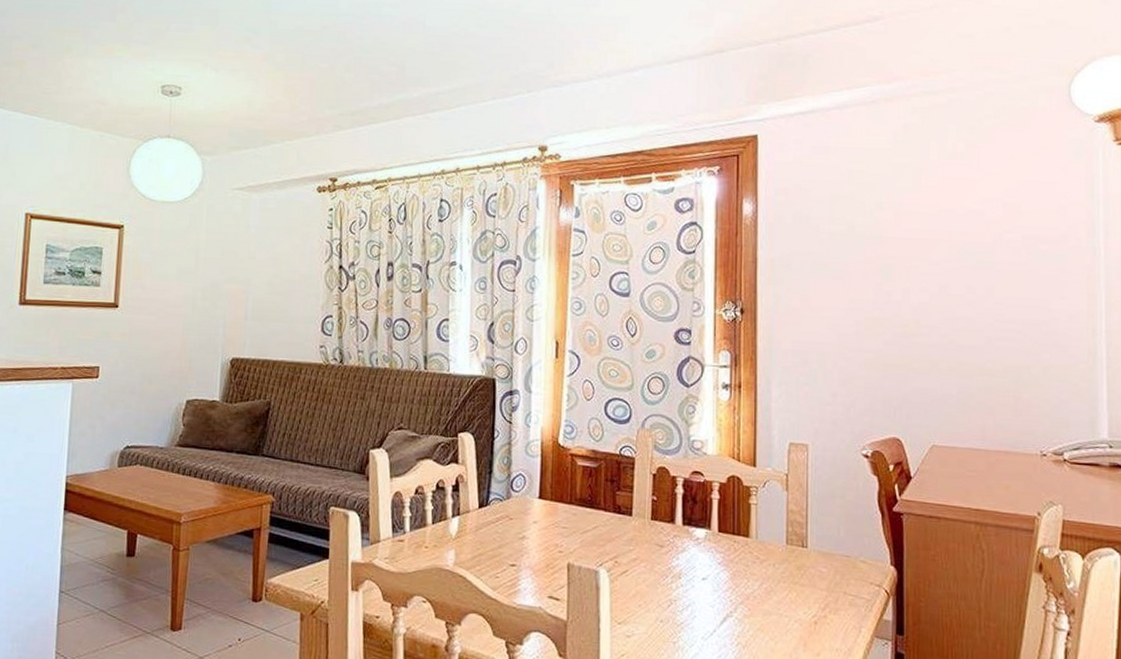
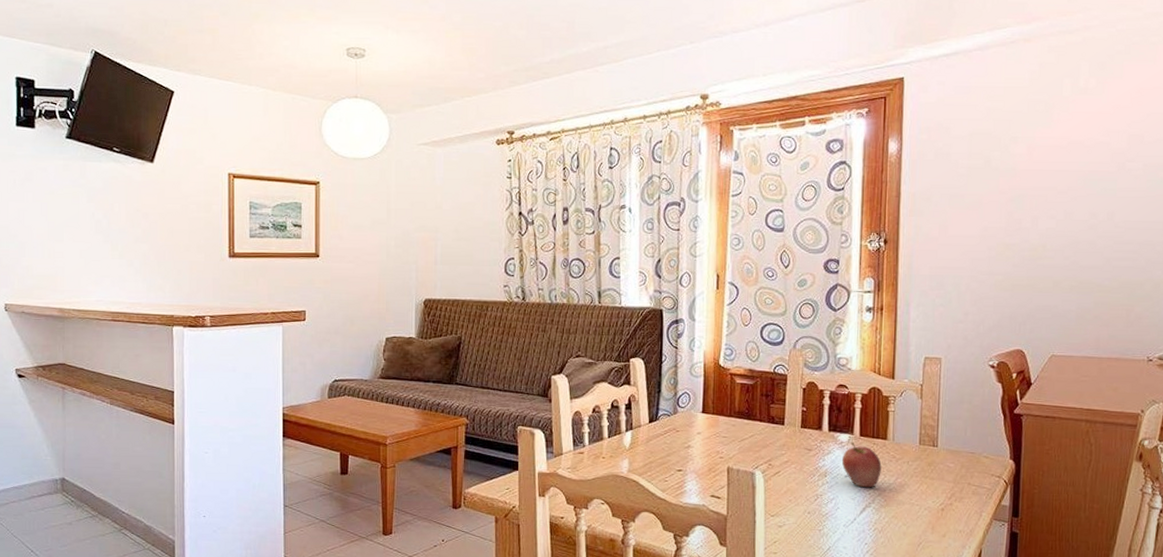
fruit: none [698,539,744,594] -> present [841,442,882,488]

